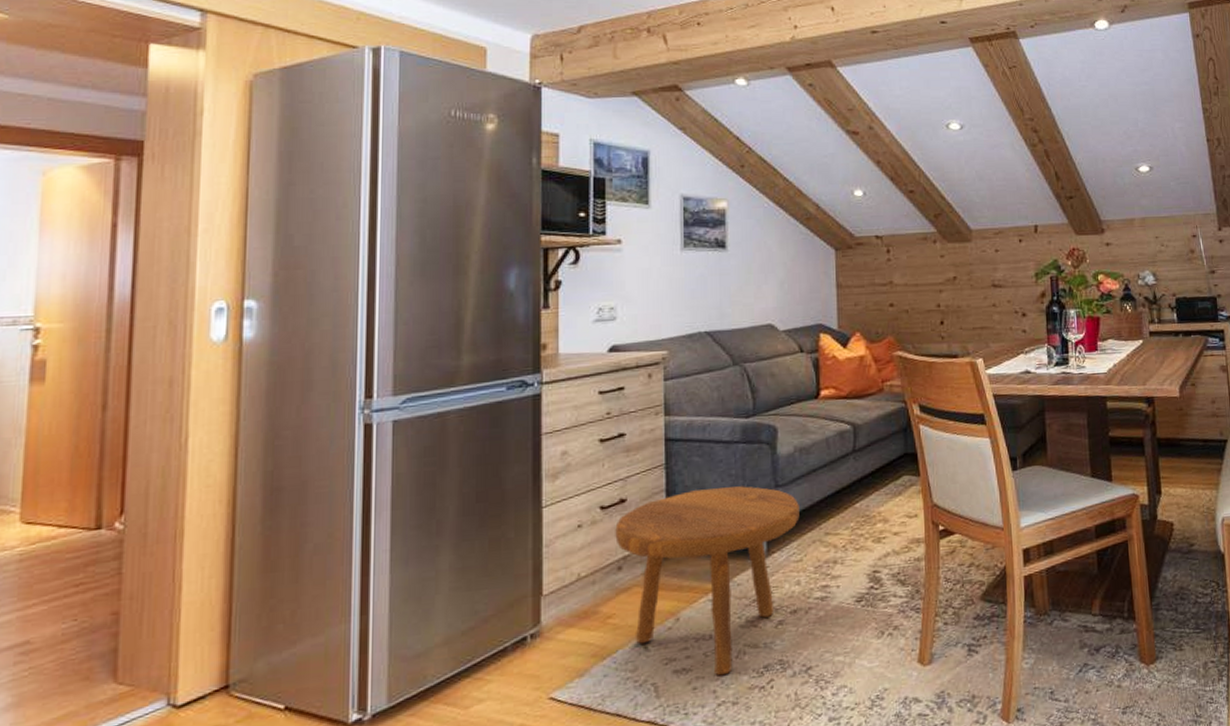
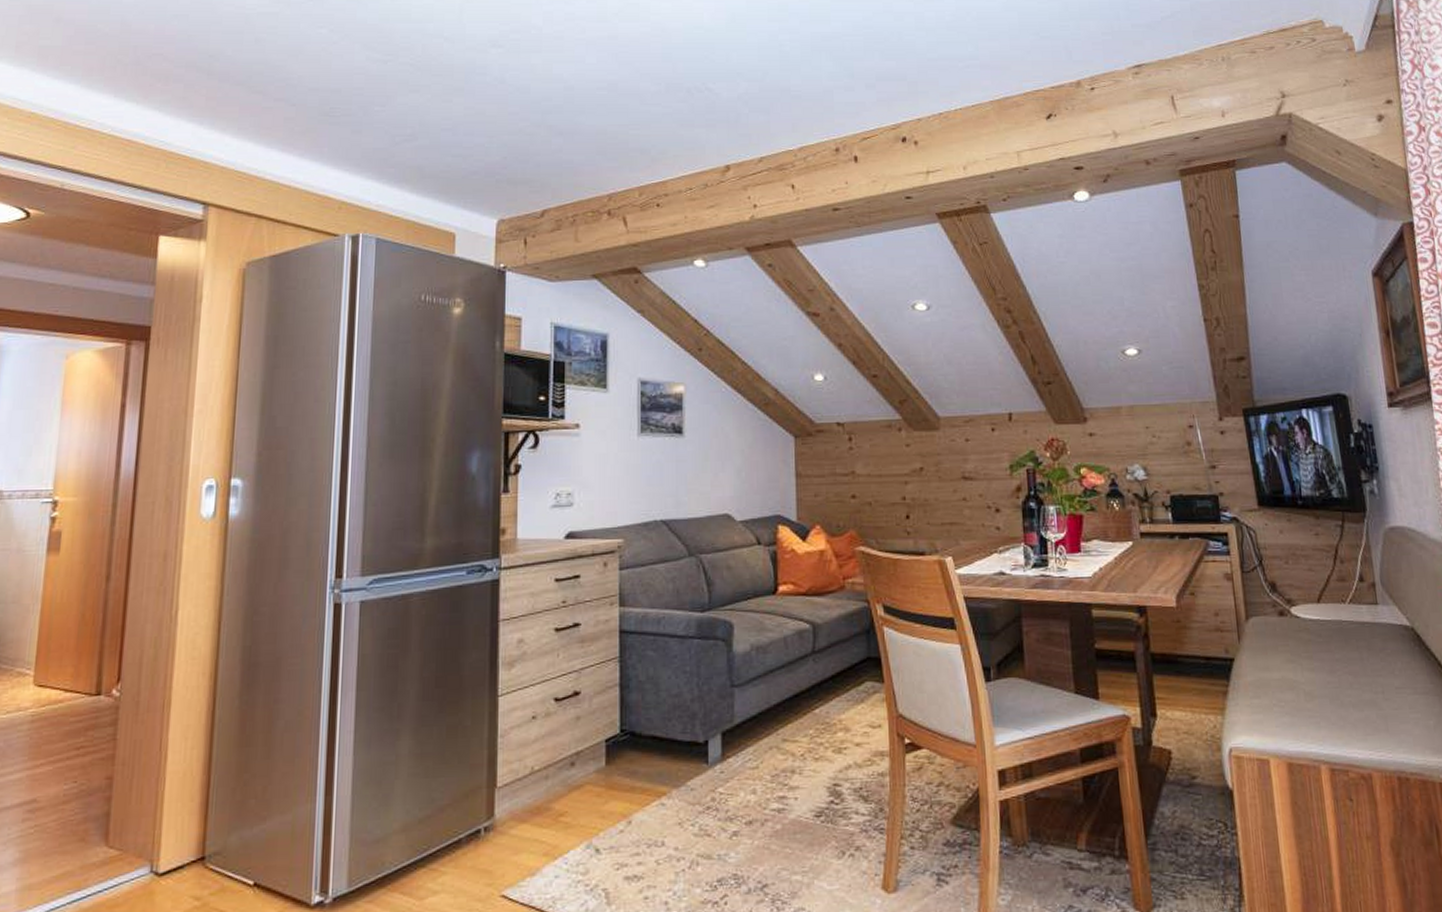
footstool: present [615,486,800,676] -> none [569,684,756,887]

